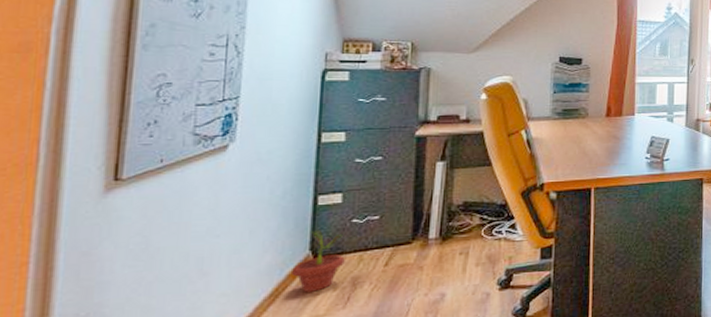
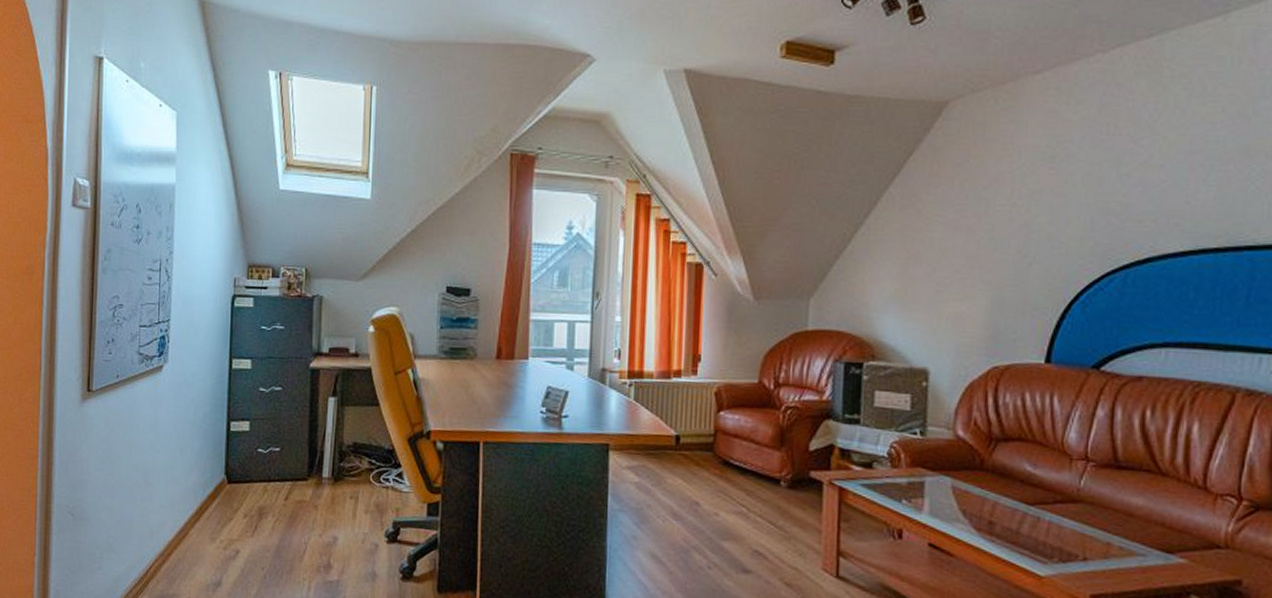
potted plant: present [292,230,345,292] -> none [211,455,252,516]

